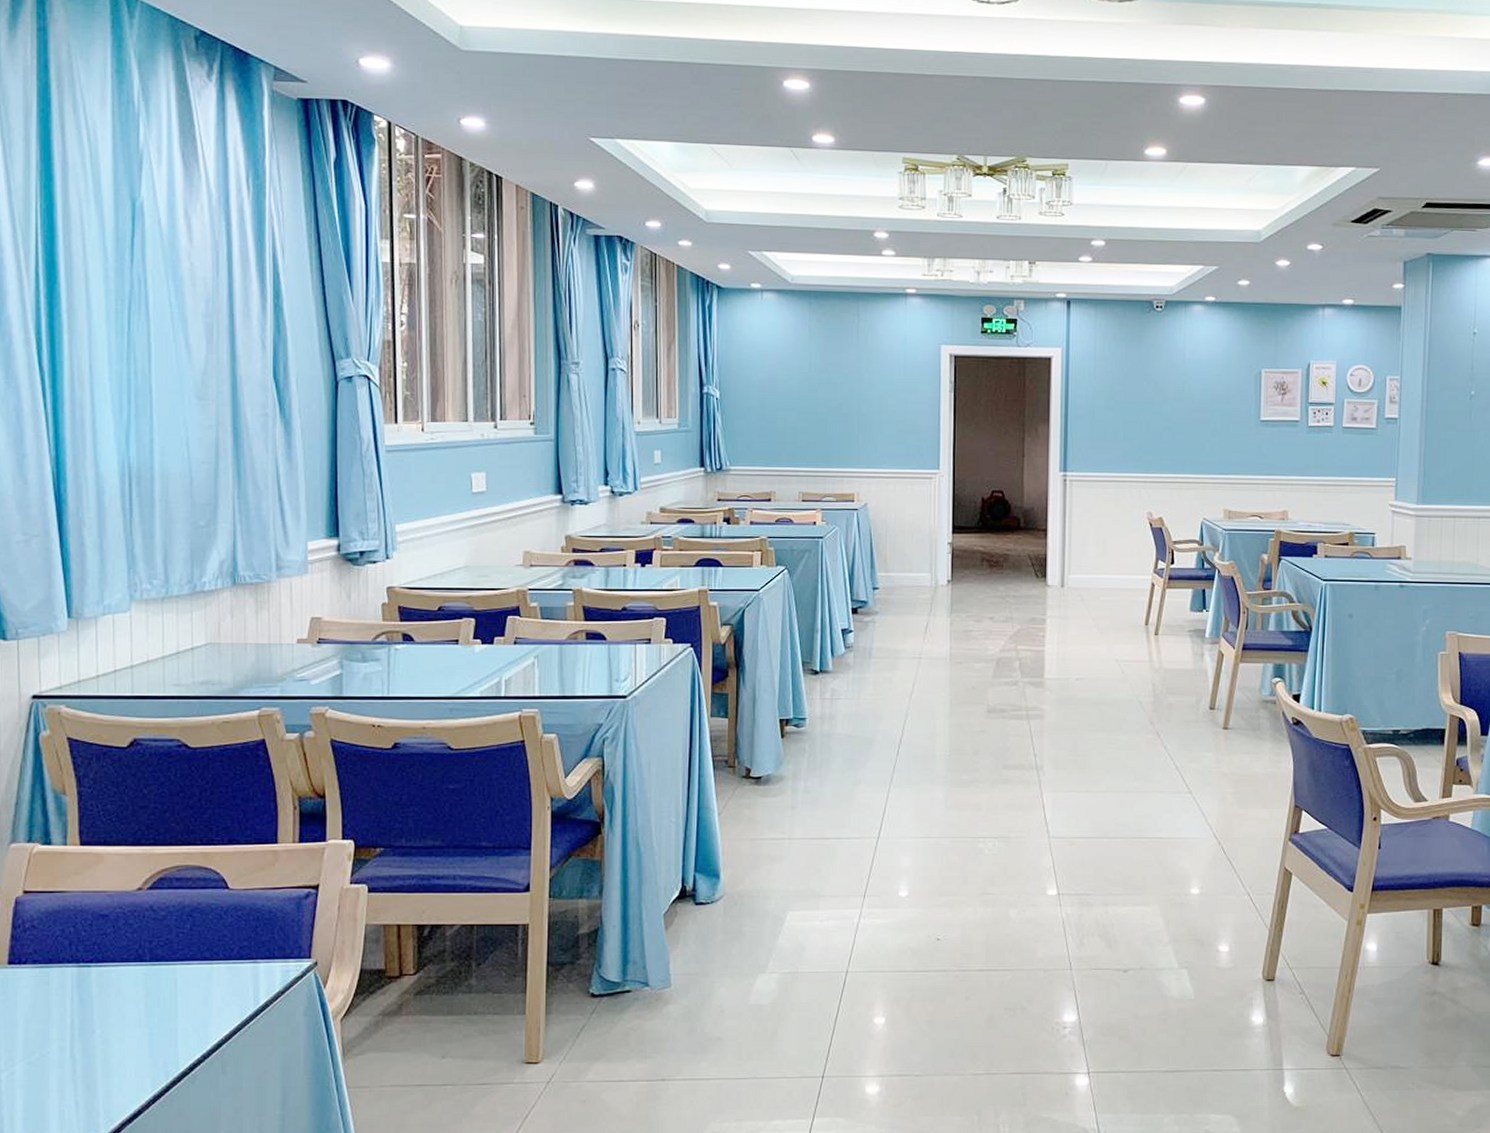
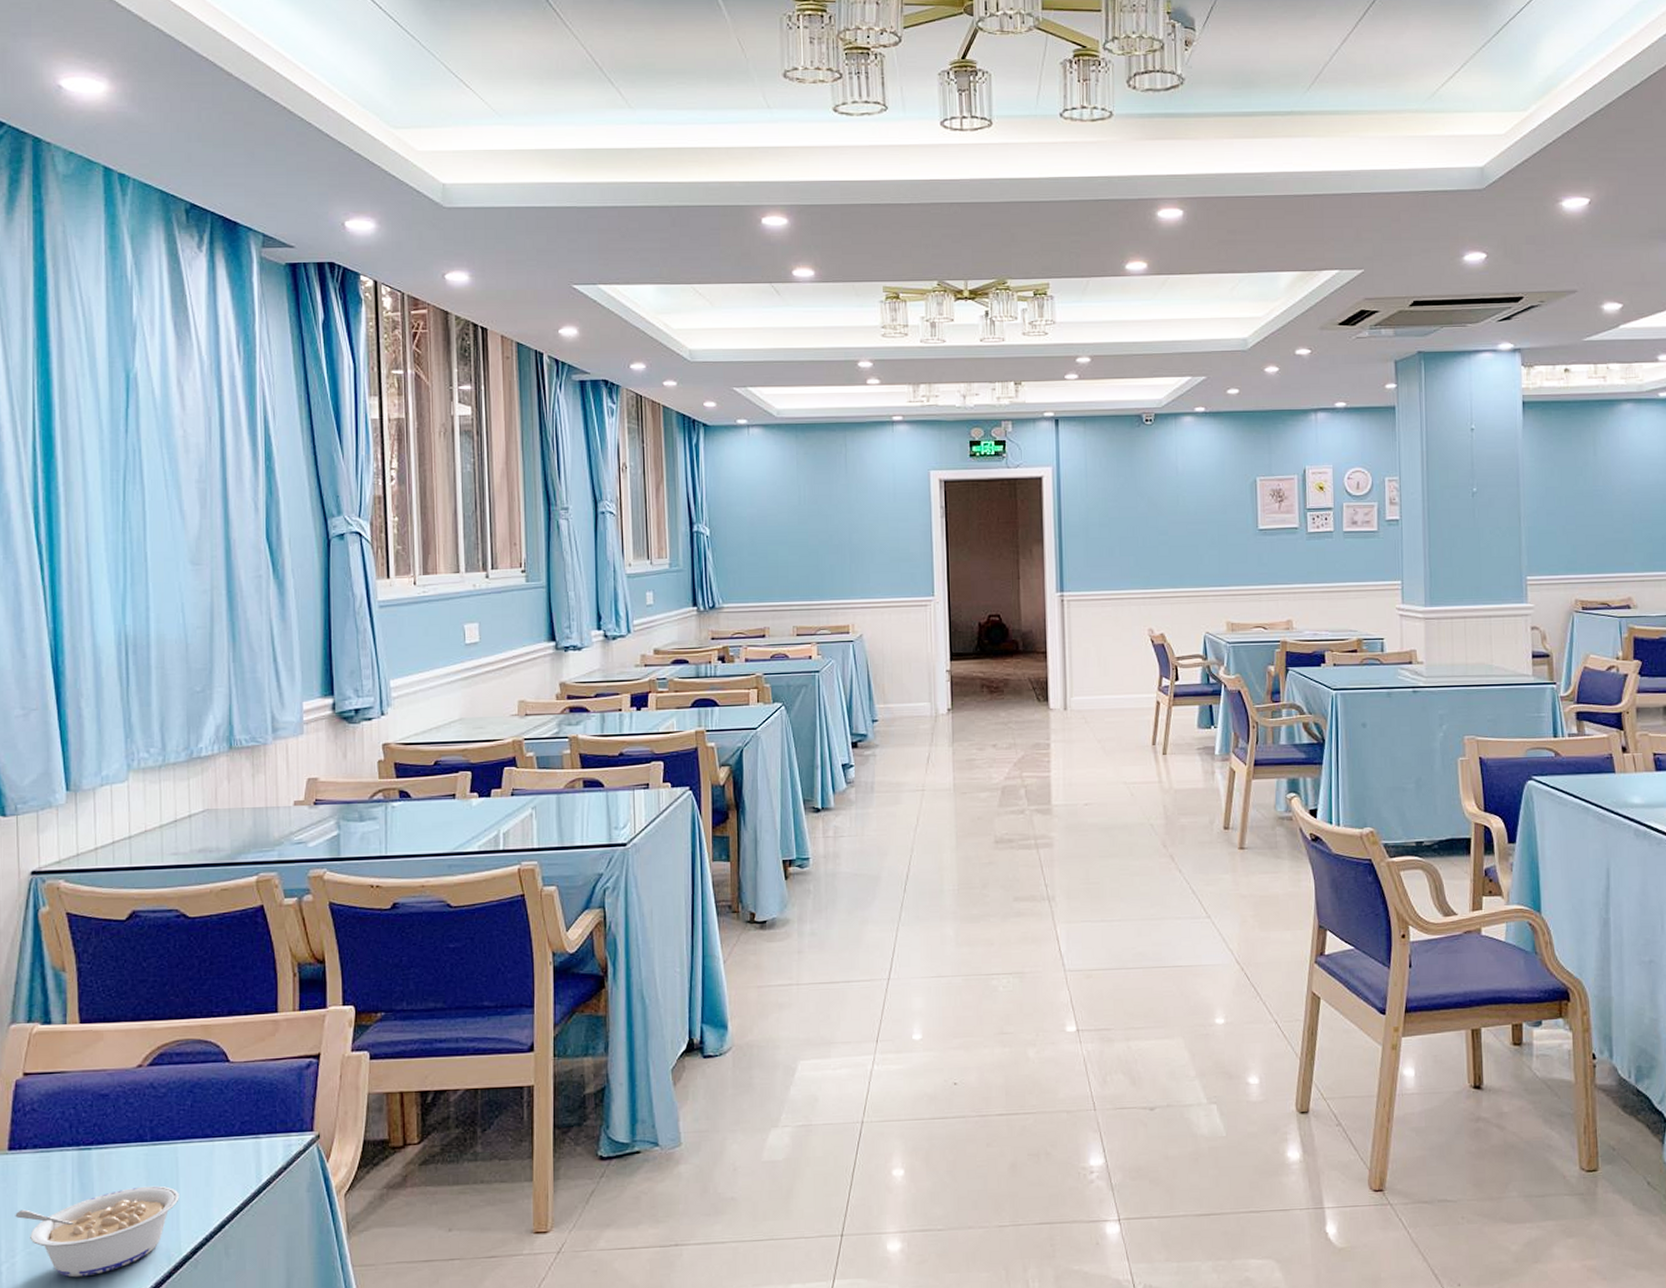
legume: none [14,1004,178,1088] -> present [15,1185,179,1278]

